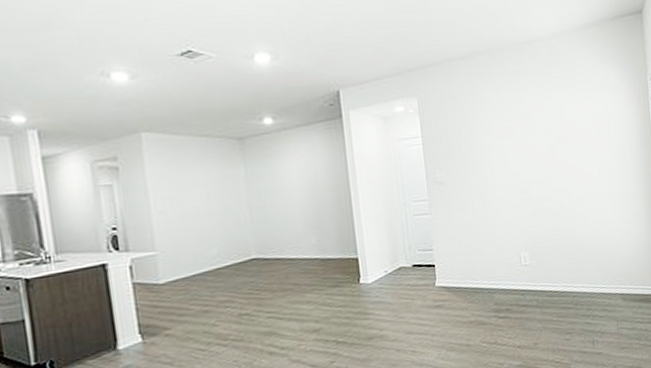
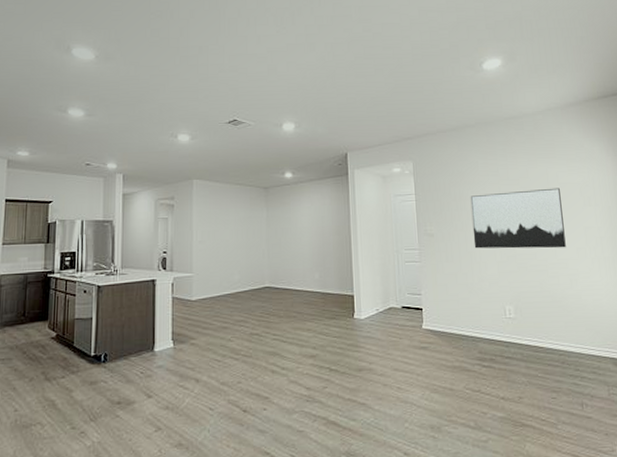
wall art: none [482,121,580,195] -> present [470,188,566,249]

